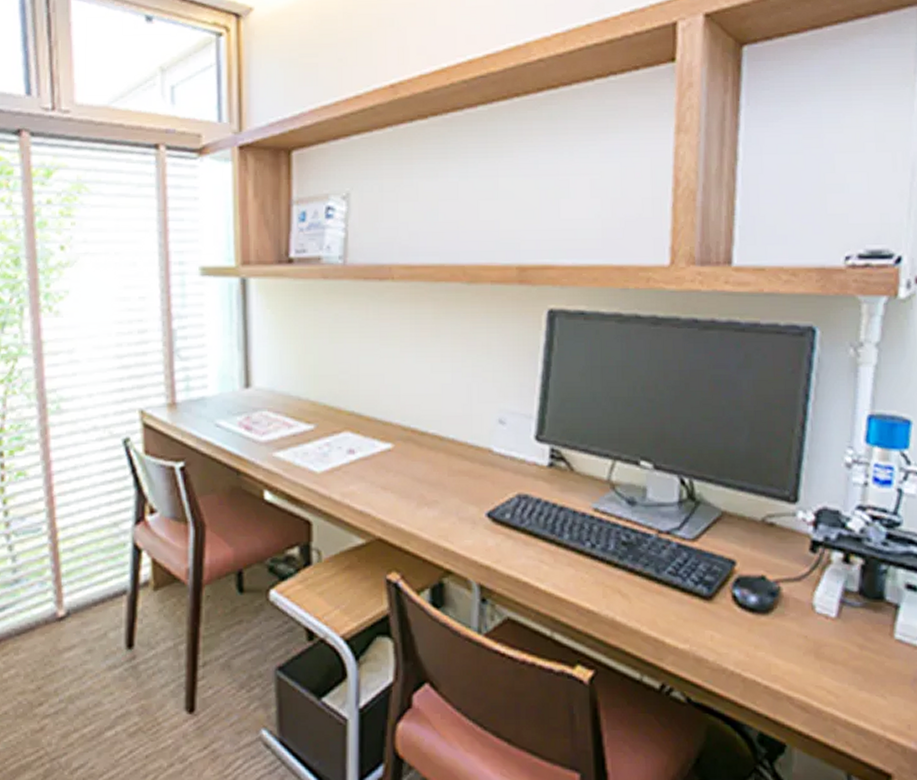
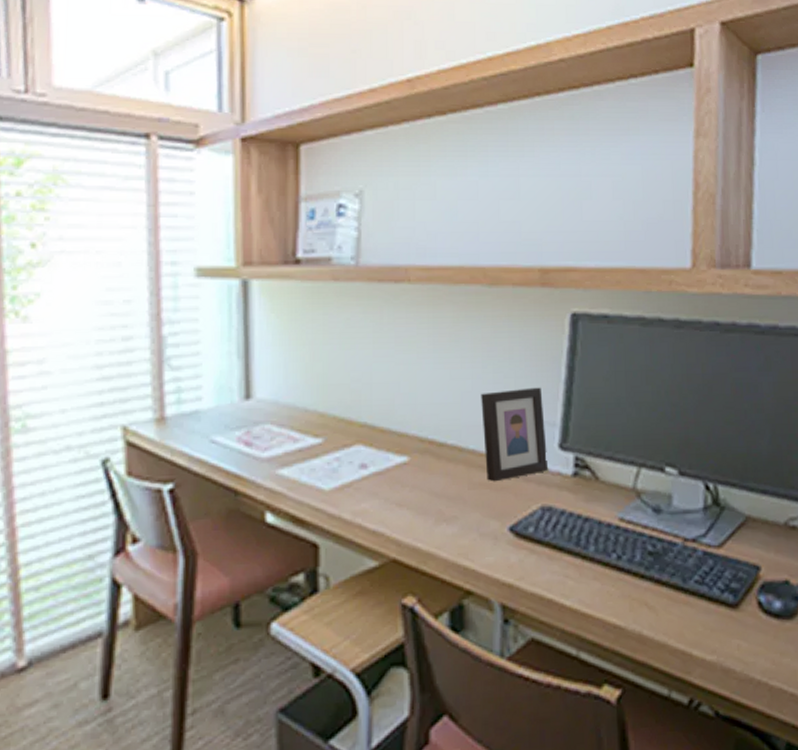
picture frame: none [460,381,525,470] -> present [481,387,549,482]

